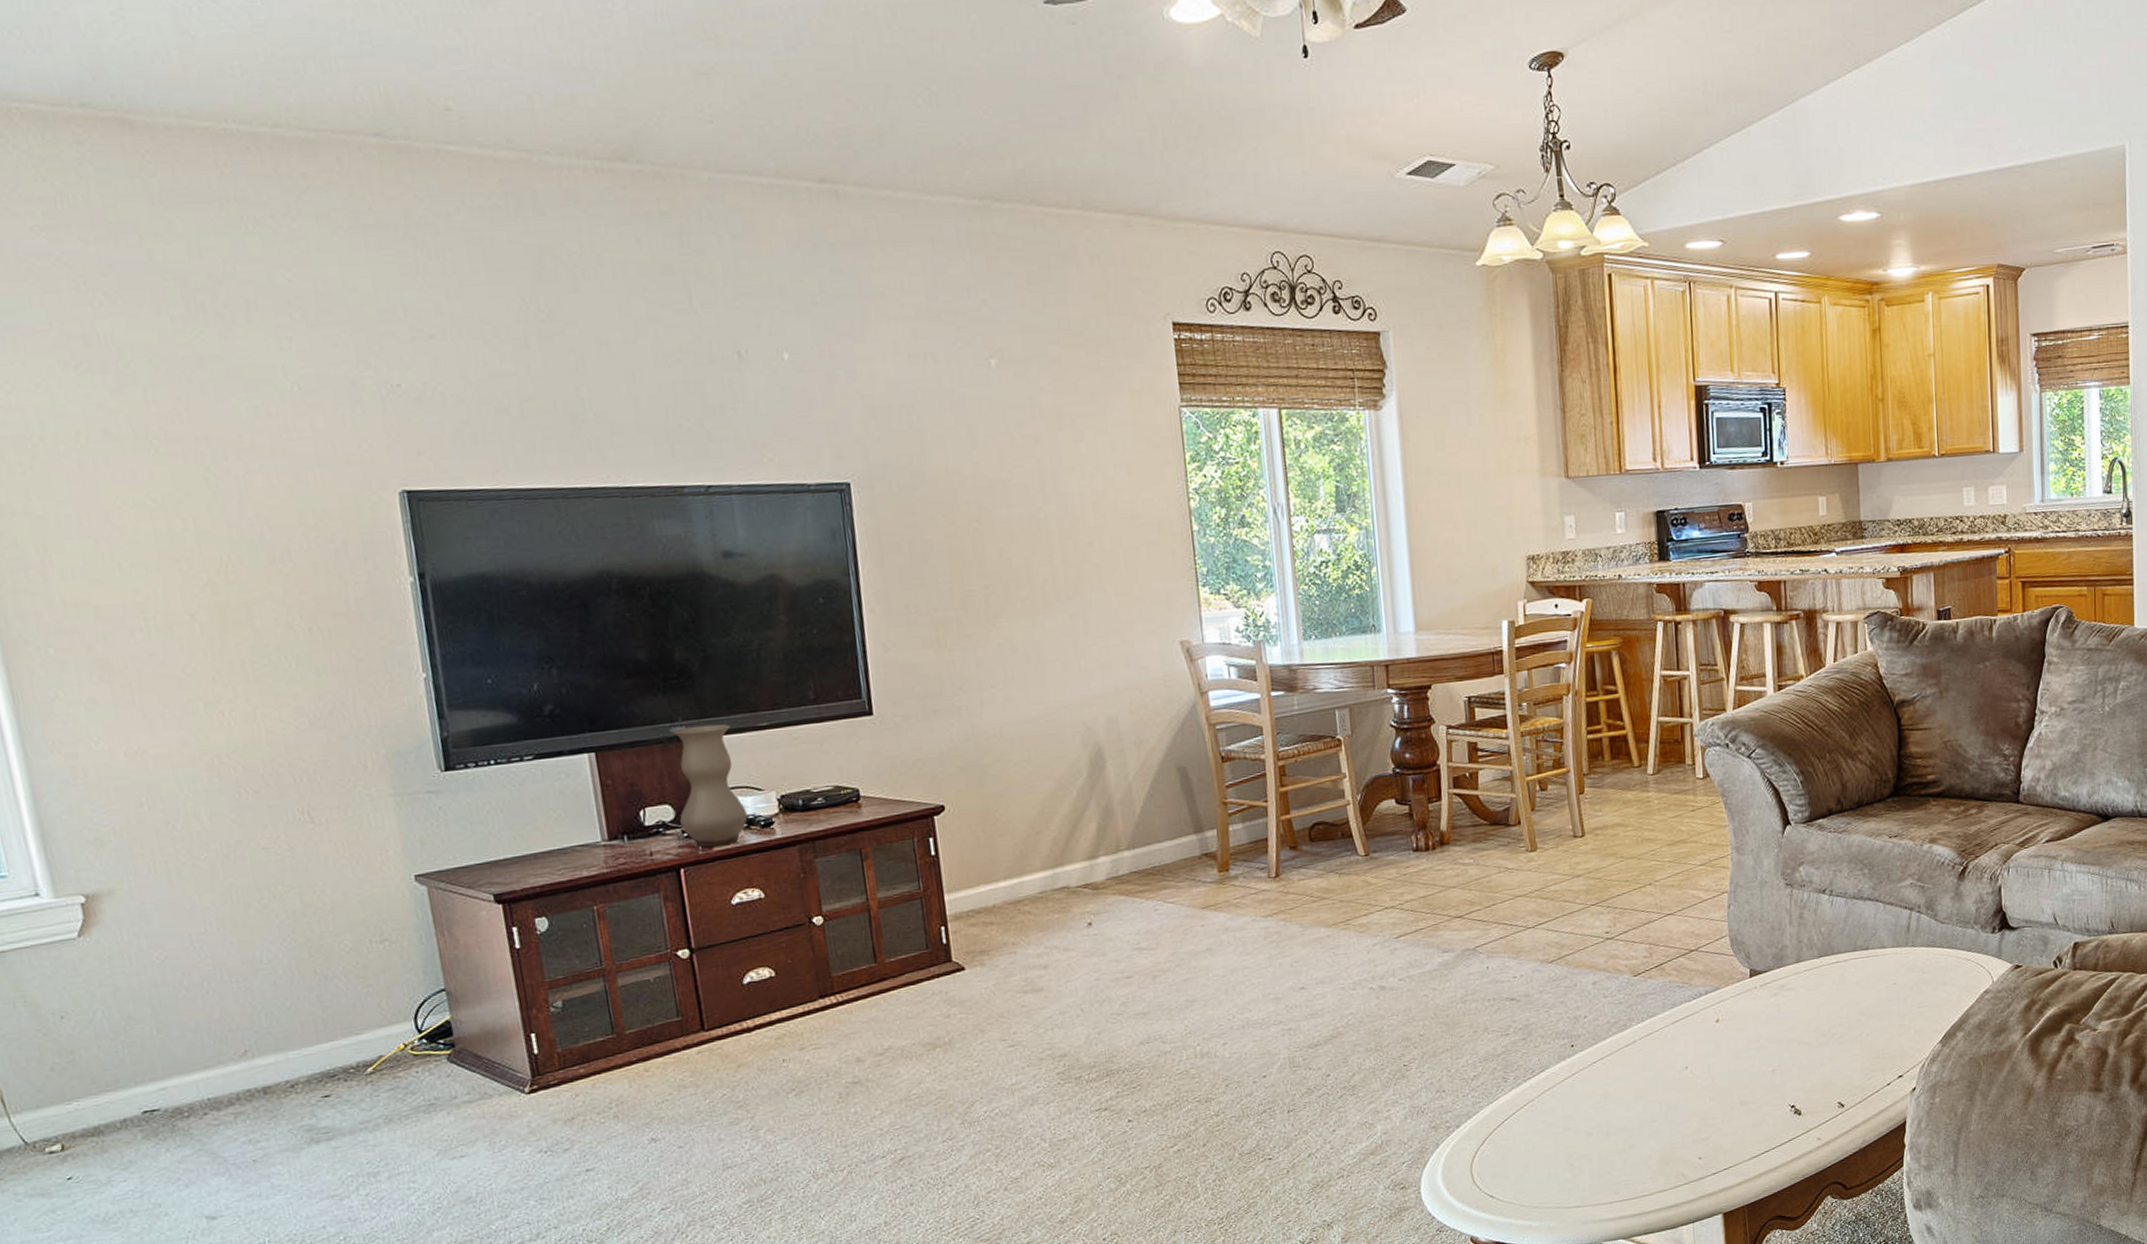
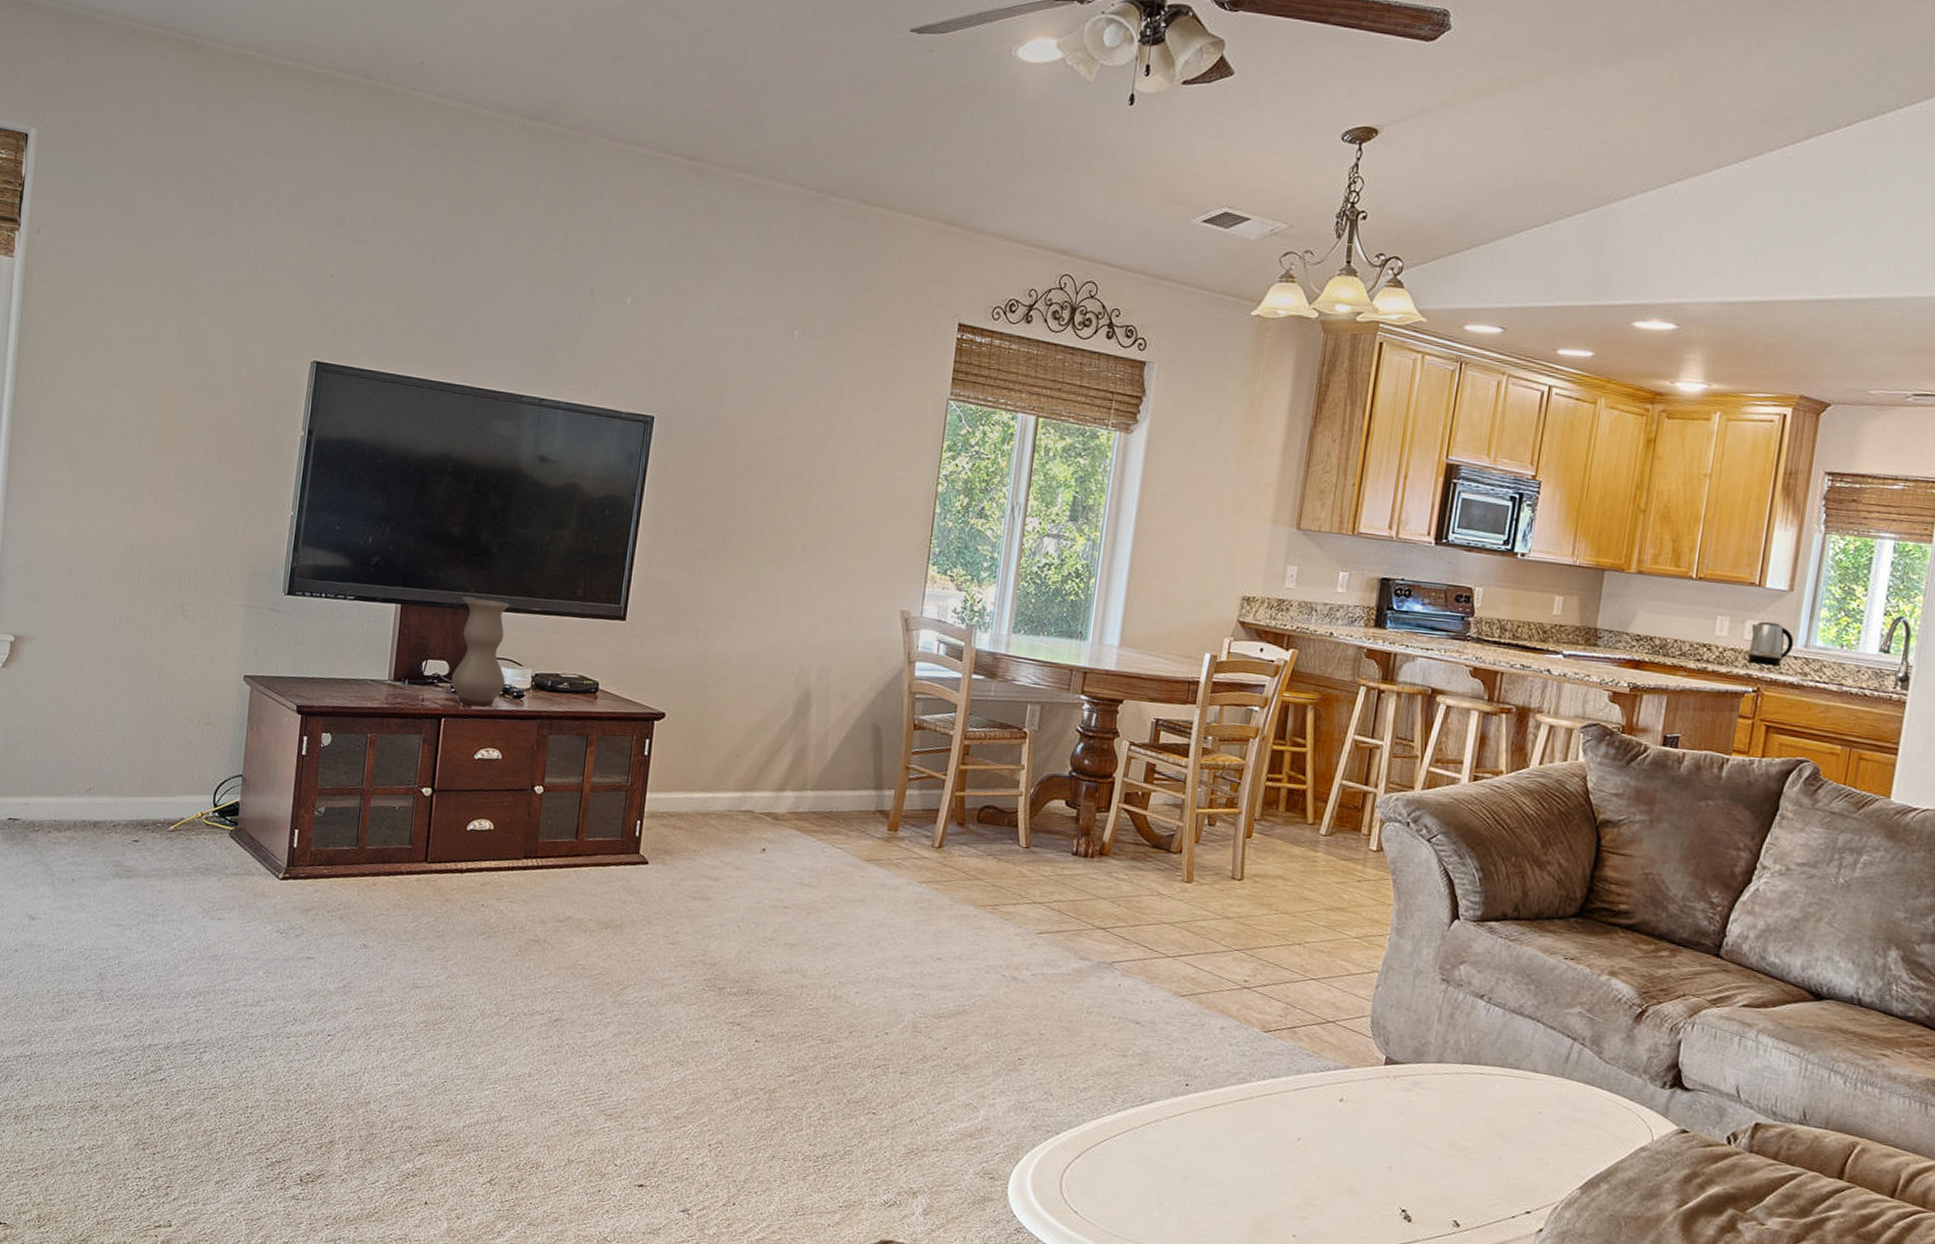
kettle: none [1993,484,2032,527] -> present [1746,621,1794,667]

